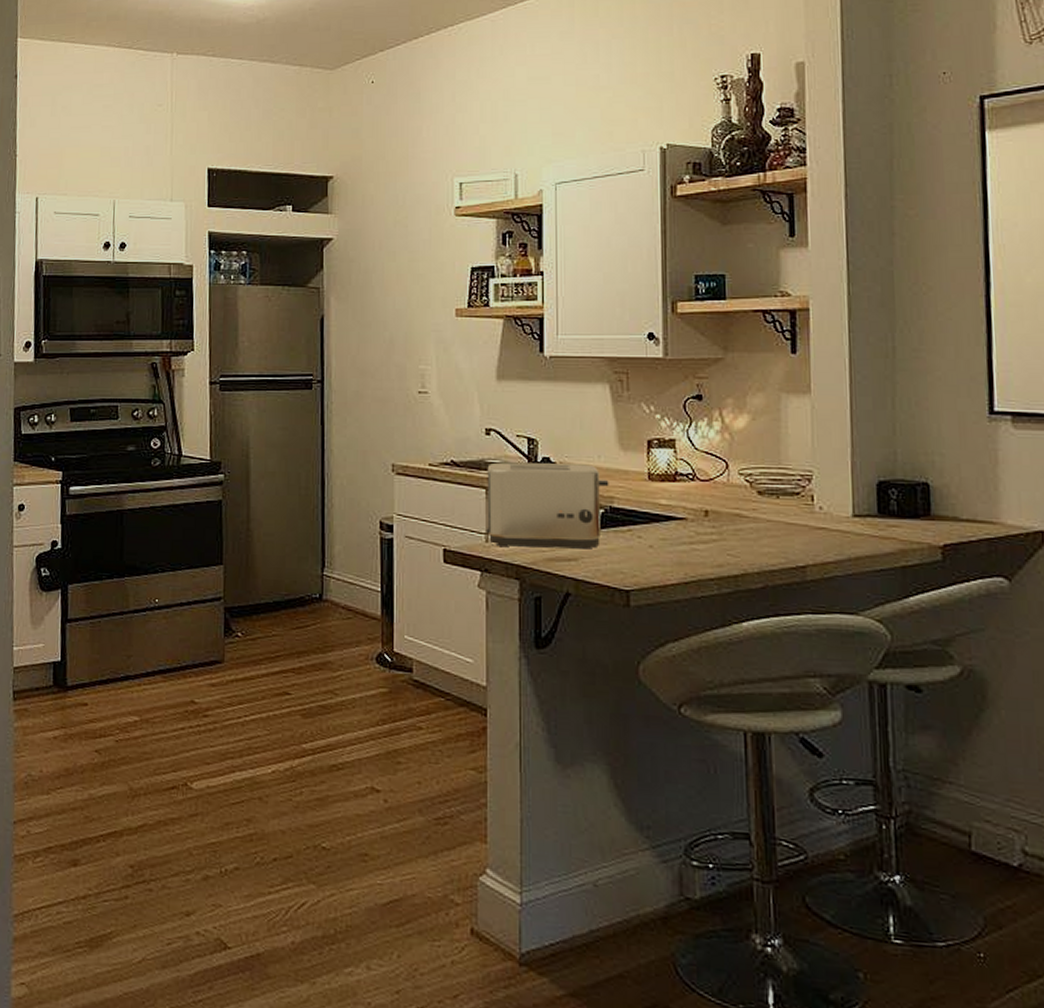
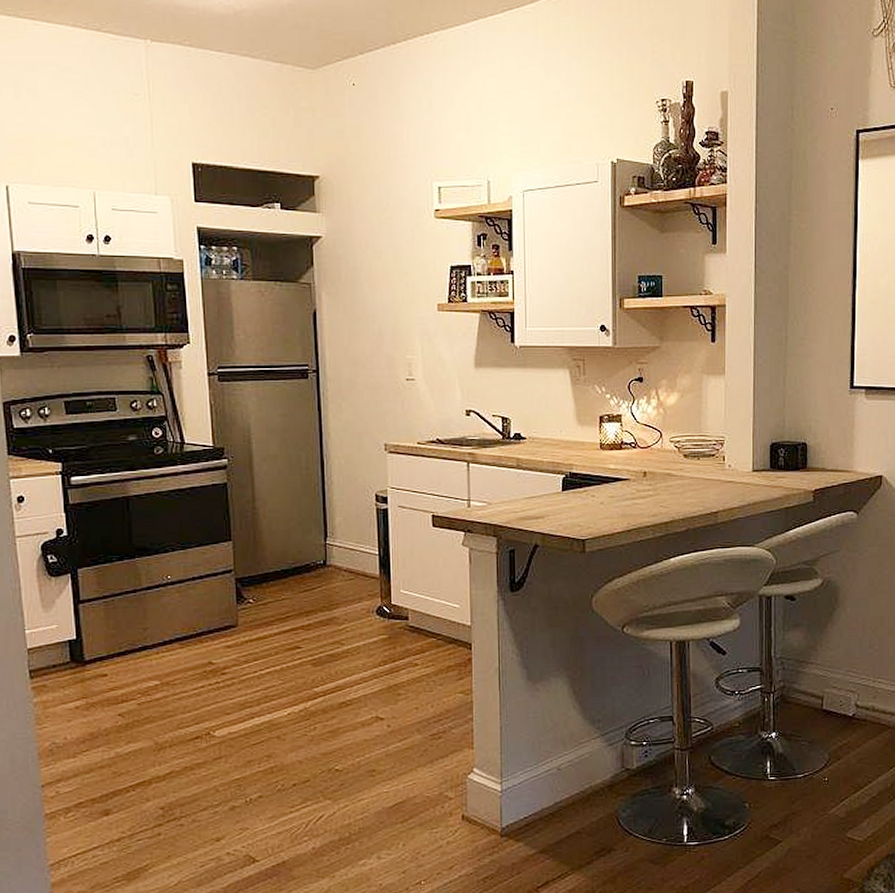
toaster: present [486,462,609,549] -> none [468,438,569,510]

